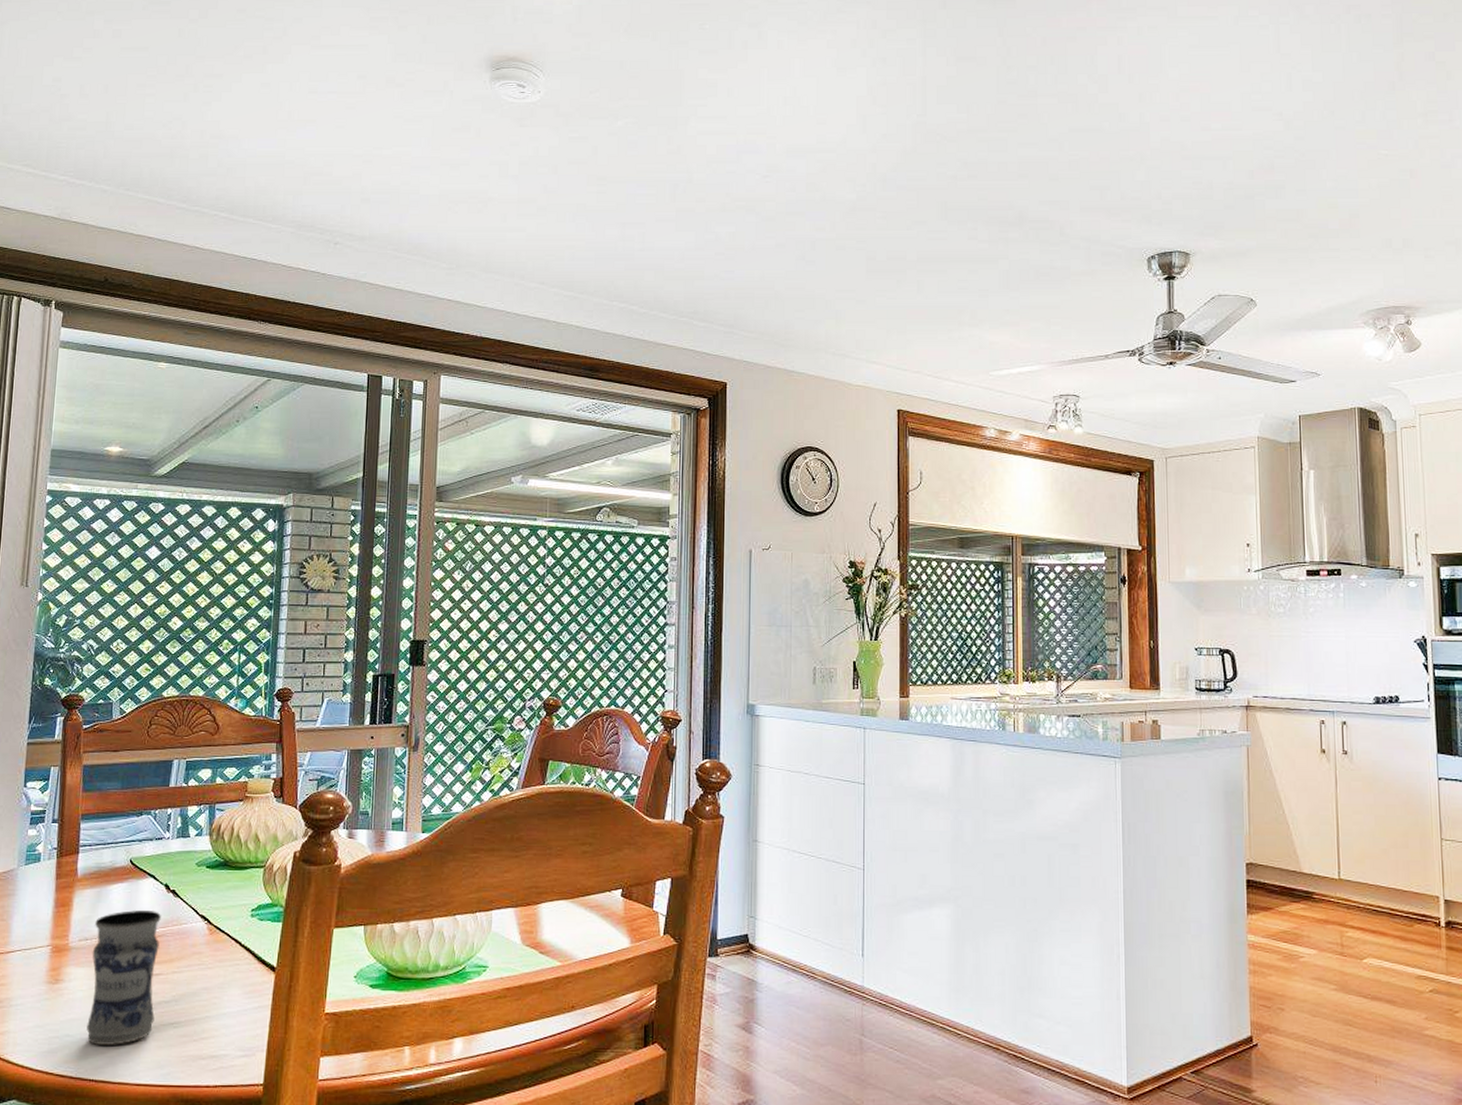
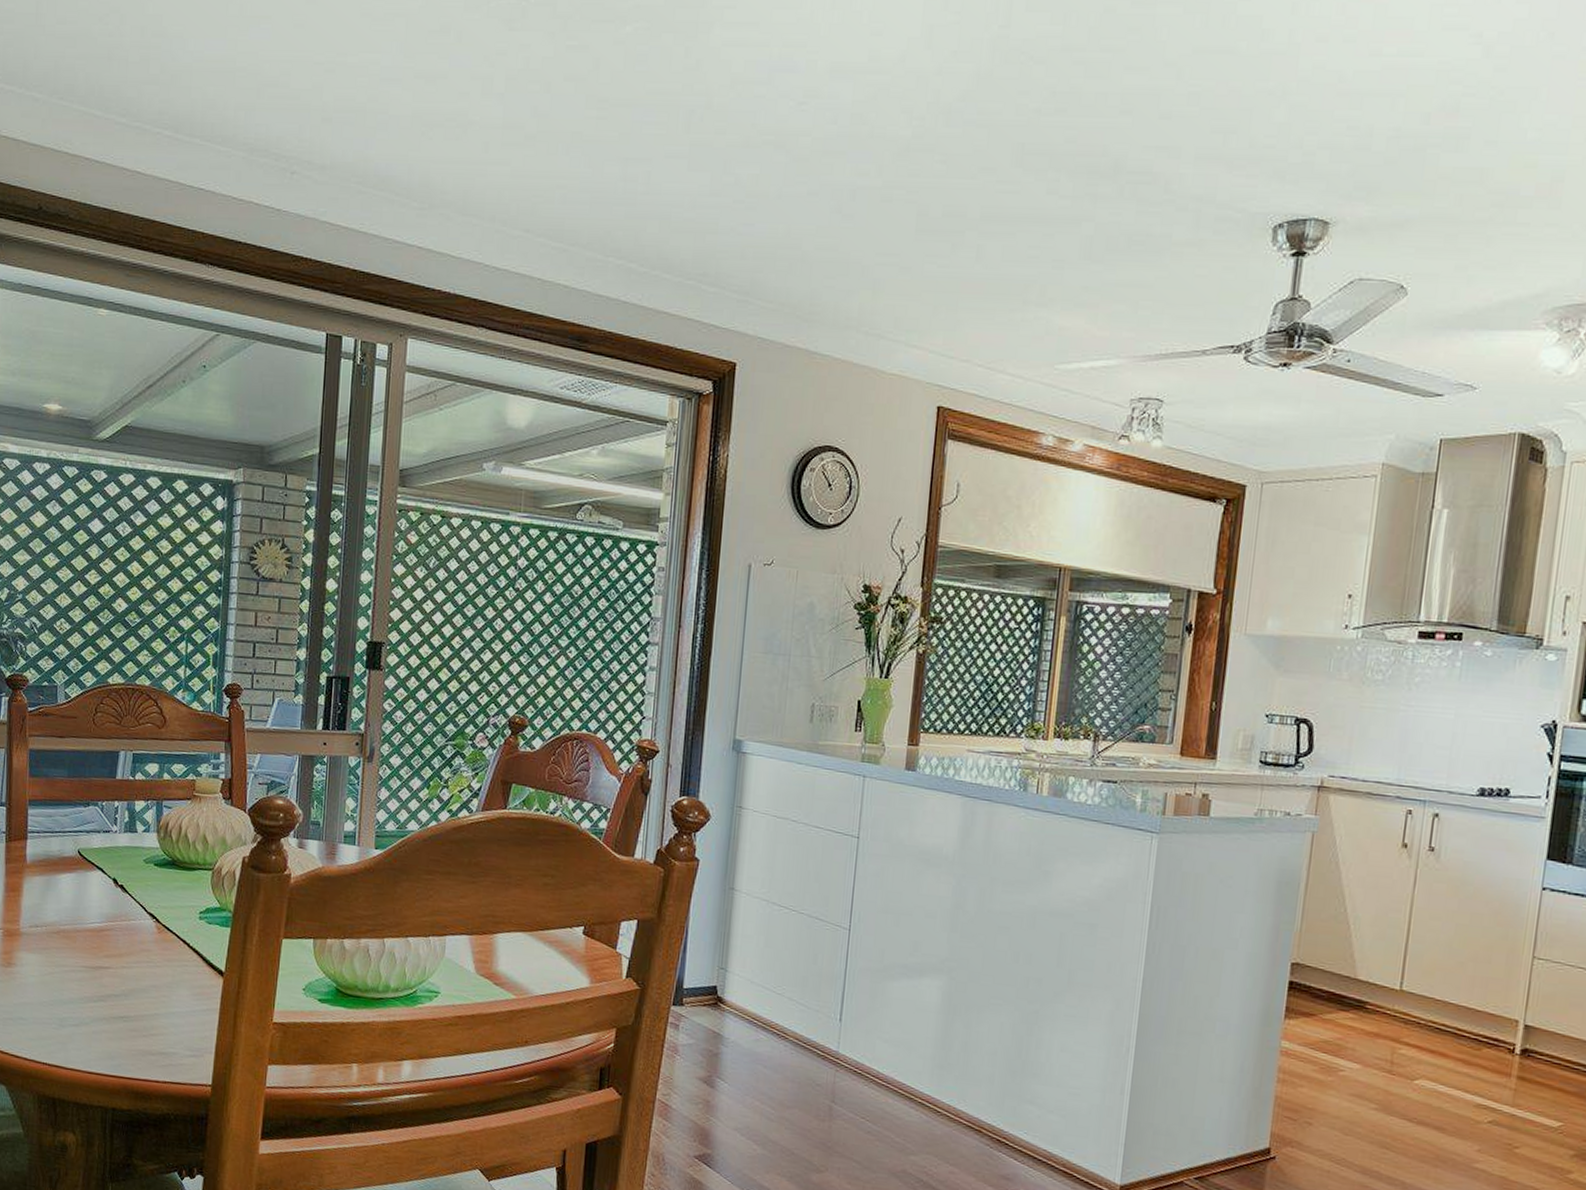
jar: present [86,909,161,1045] -> none [39,901,110,1033]

